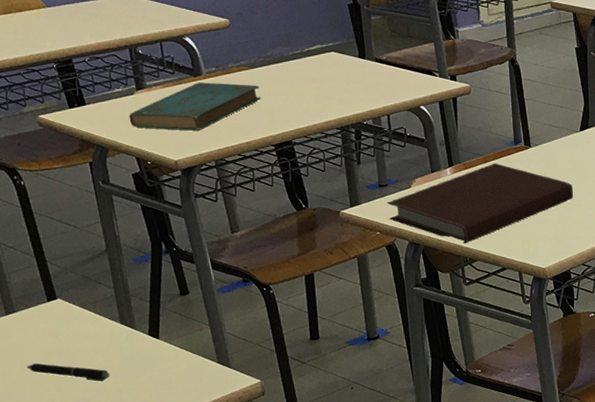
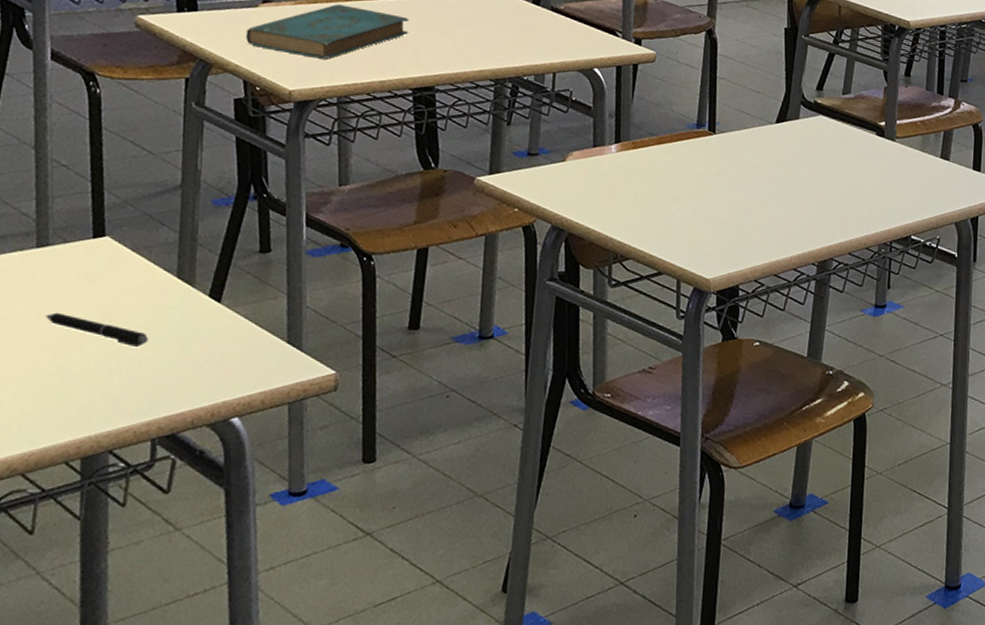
notebook: present [387,163,574,243] -> none [533,146,758,236]

